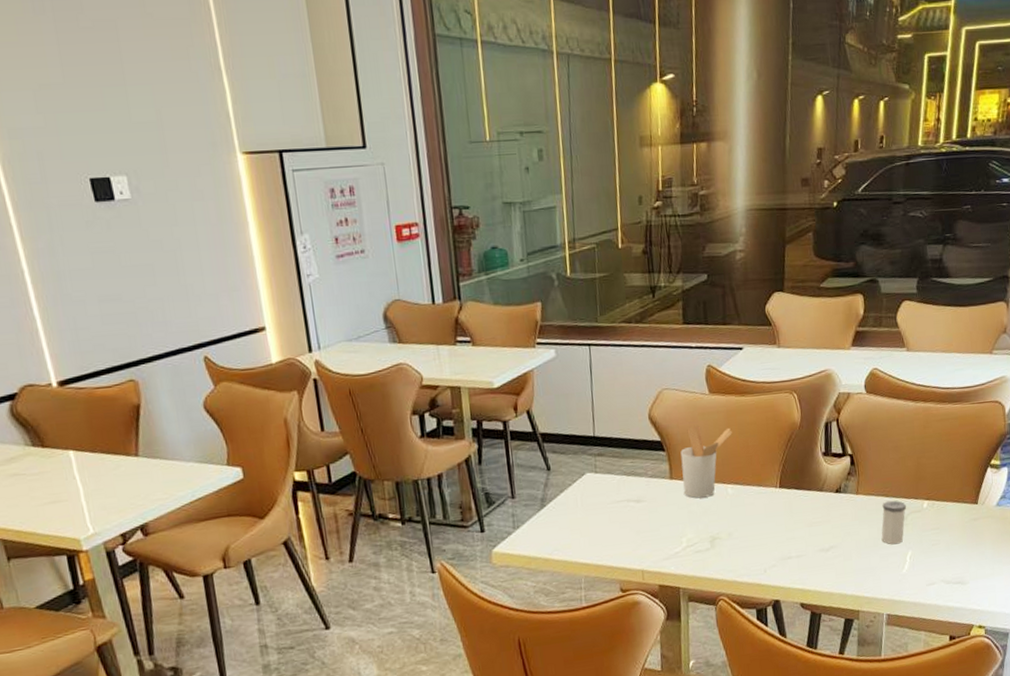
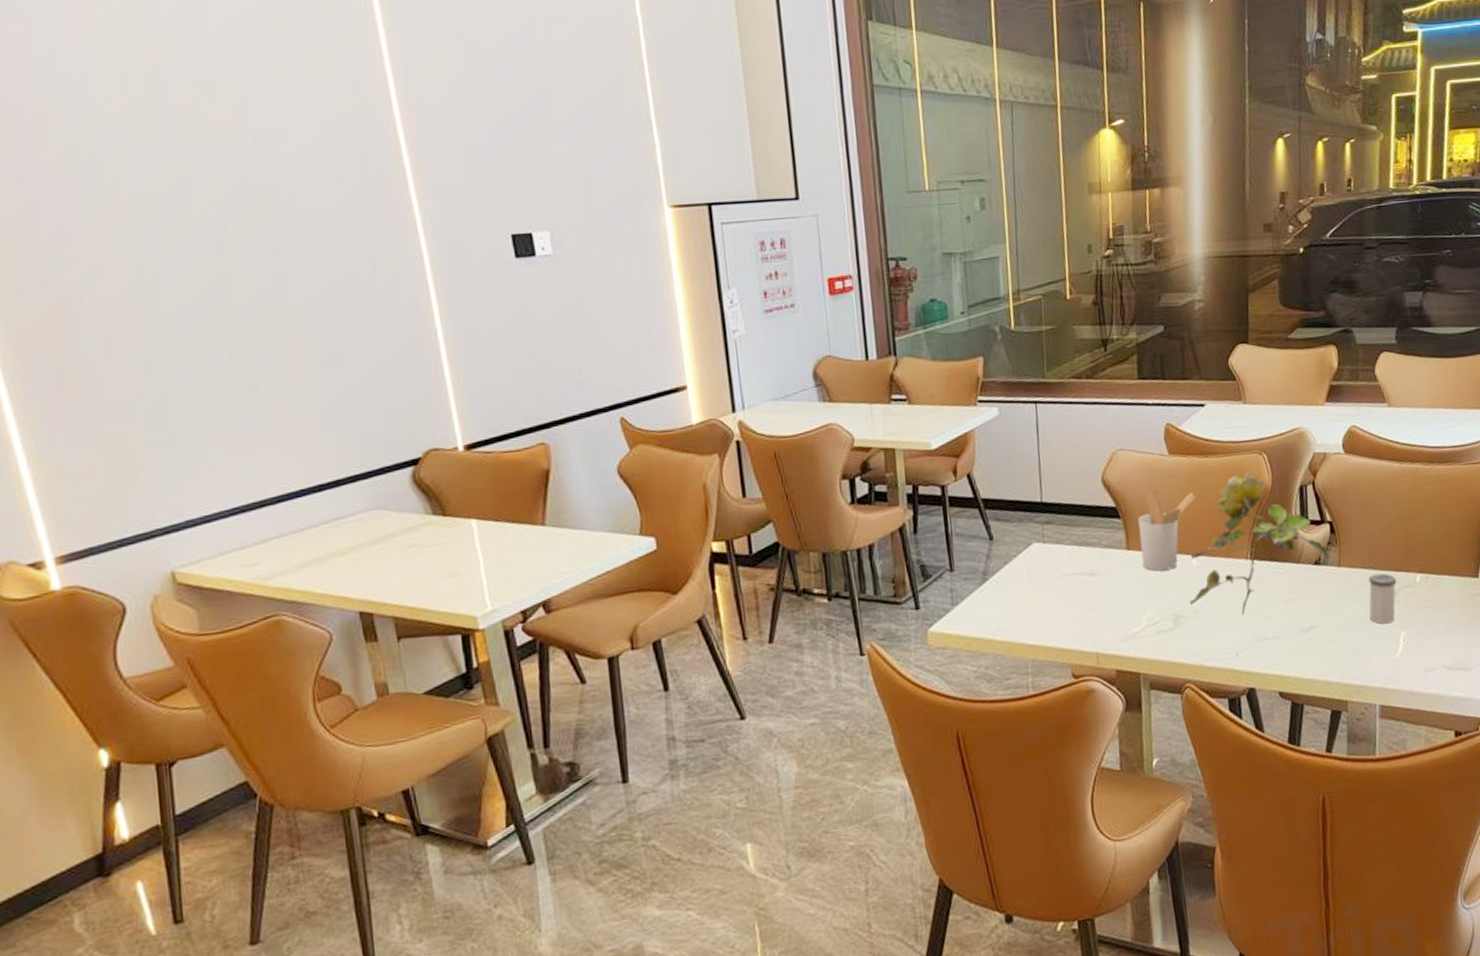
flower: none [725,409,849,536] -> present [1190,471,1329,614]

